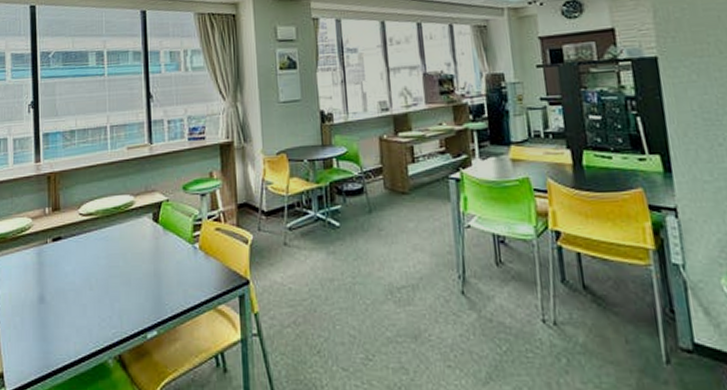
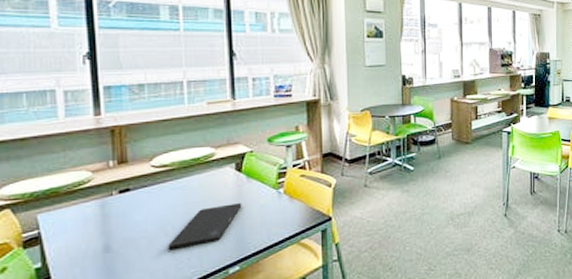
smartphone: none [92,258,159,307] -> present [168,203,242,251]

